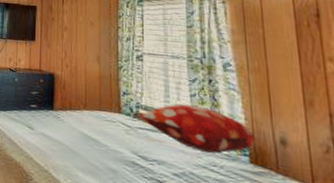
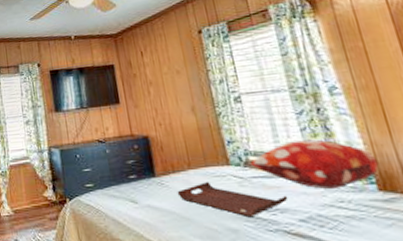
serving tray: none [70,123,167,163] -> present [177,181,289,218]

